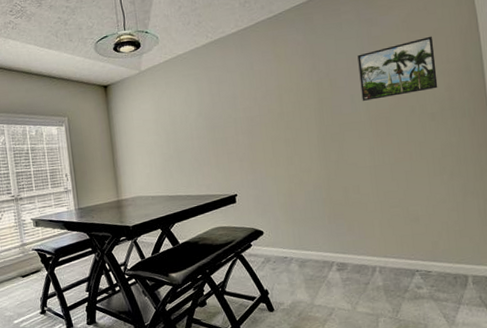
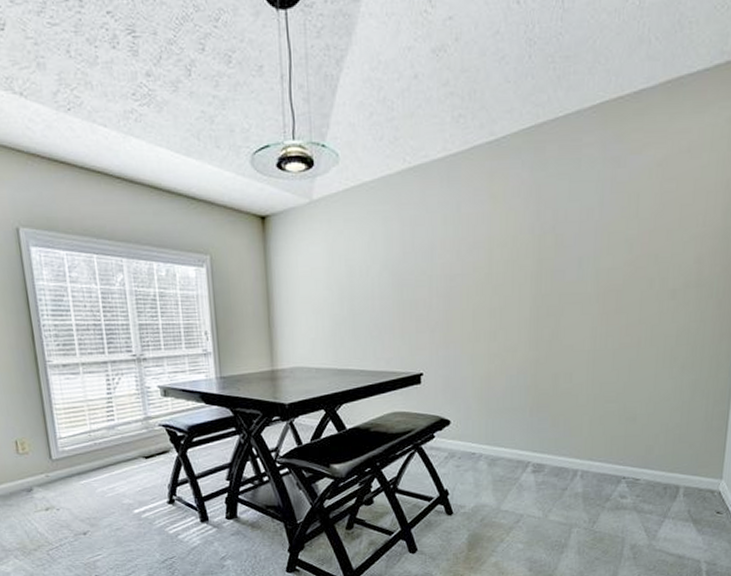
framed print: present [357,36,438,101] -> none [592,188,691,267]

